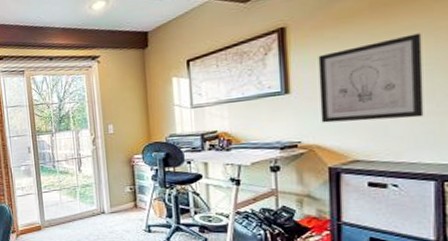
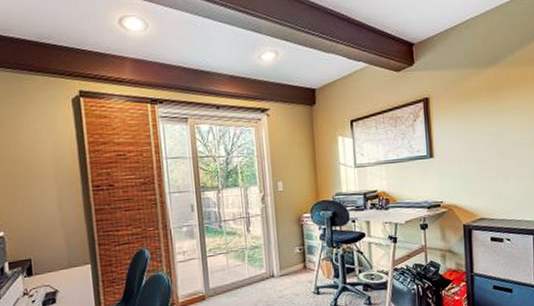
wall art: present [318,33,424,123] -> none [453,113,524,185]

